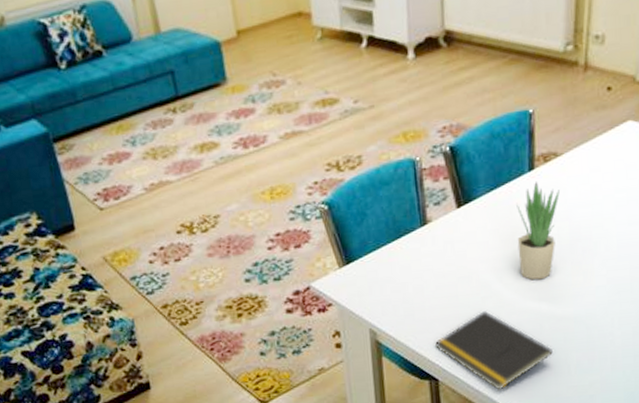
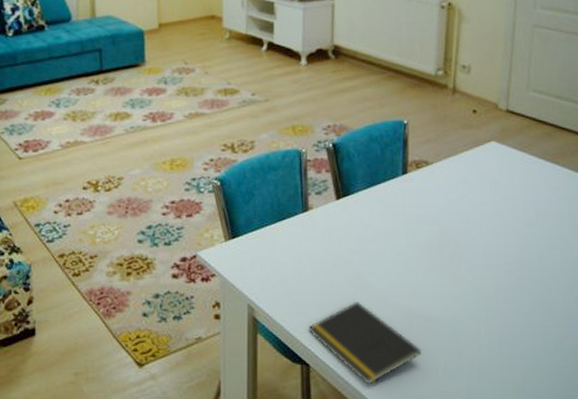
potted plant: present [516,180,560,280] -> none [390,184,430,278]

